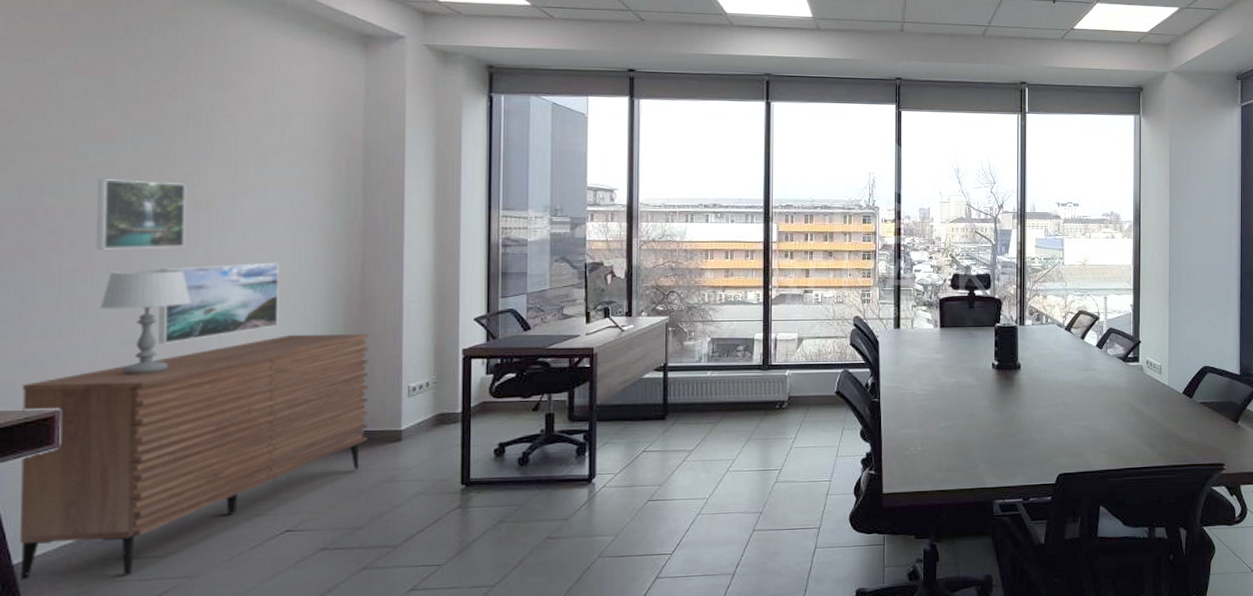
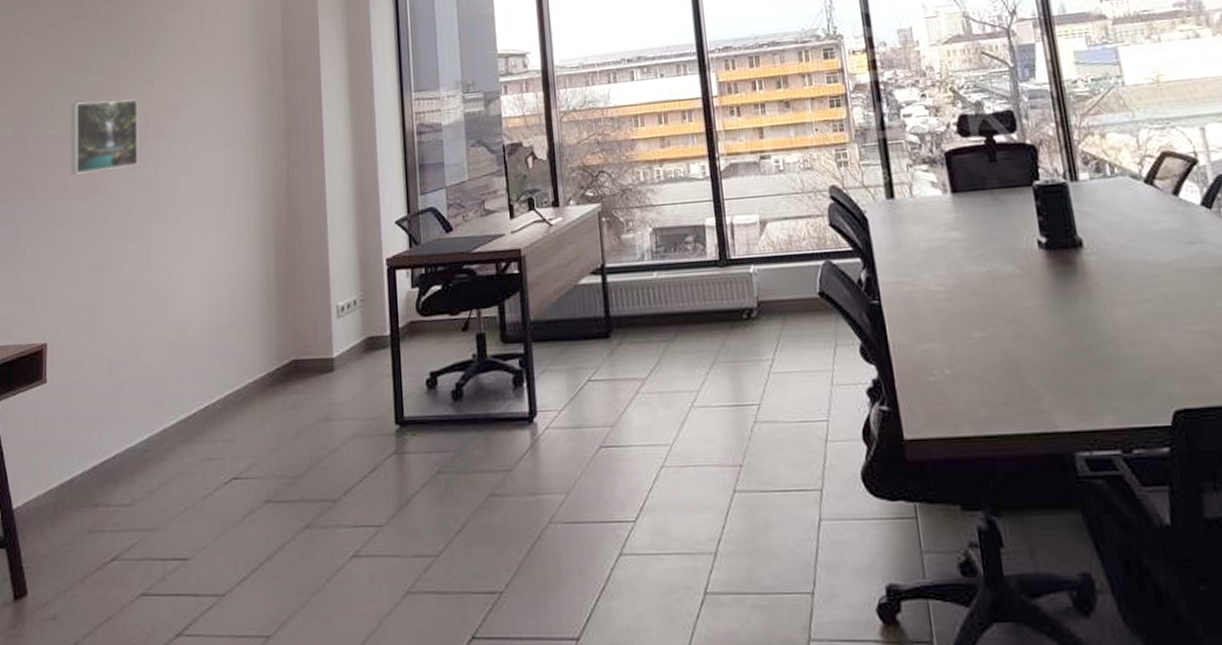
sideboard: present [20,333,370,580] -> none [18,246,302,527]
table lamp: present [99,270,191,375] -> none [74,189,145,304]
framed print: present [158,262,279,344] -> none [119,173,217,269]

